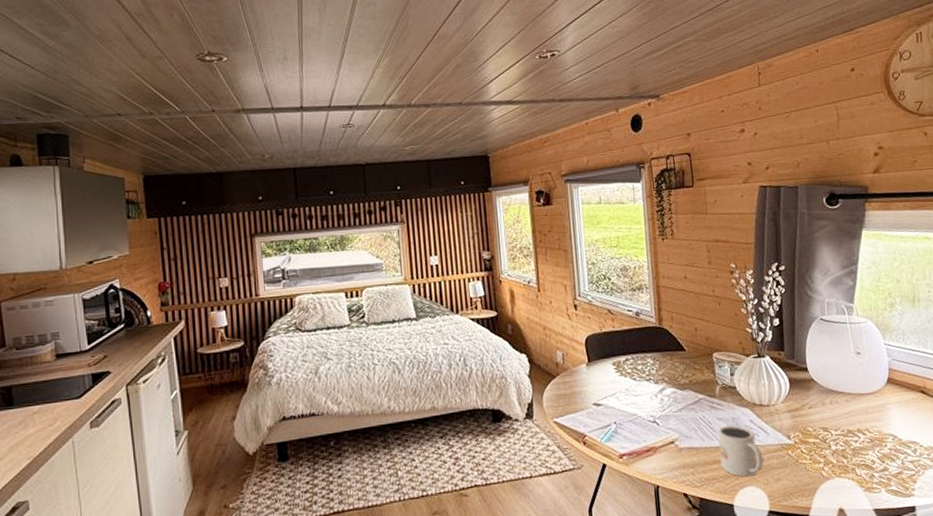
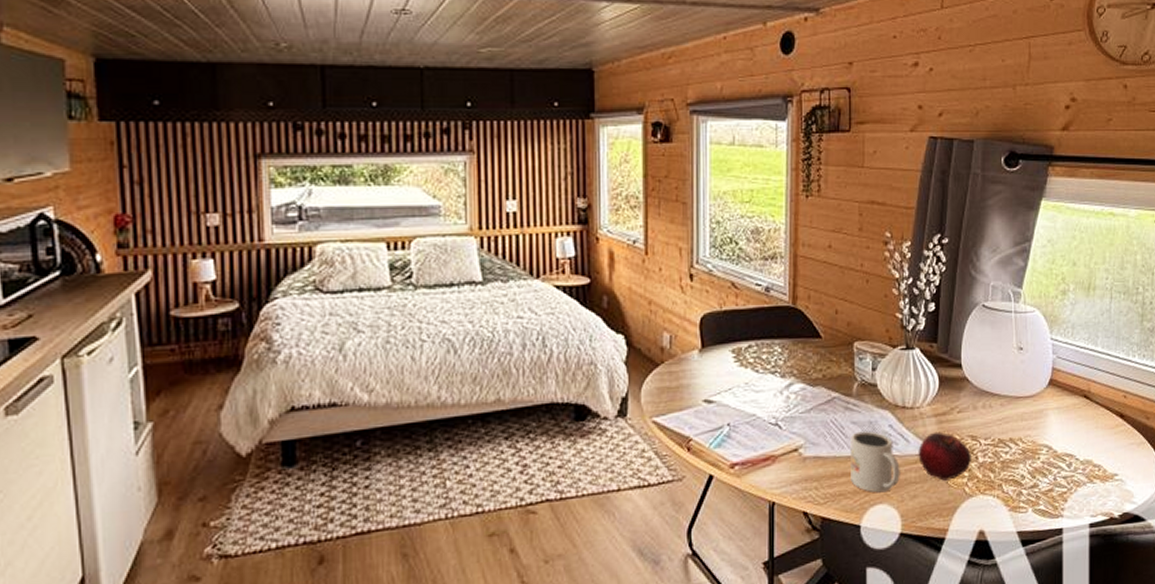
fruit: none [777,425,825,466] -> present [918,431,971,481]

